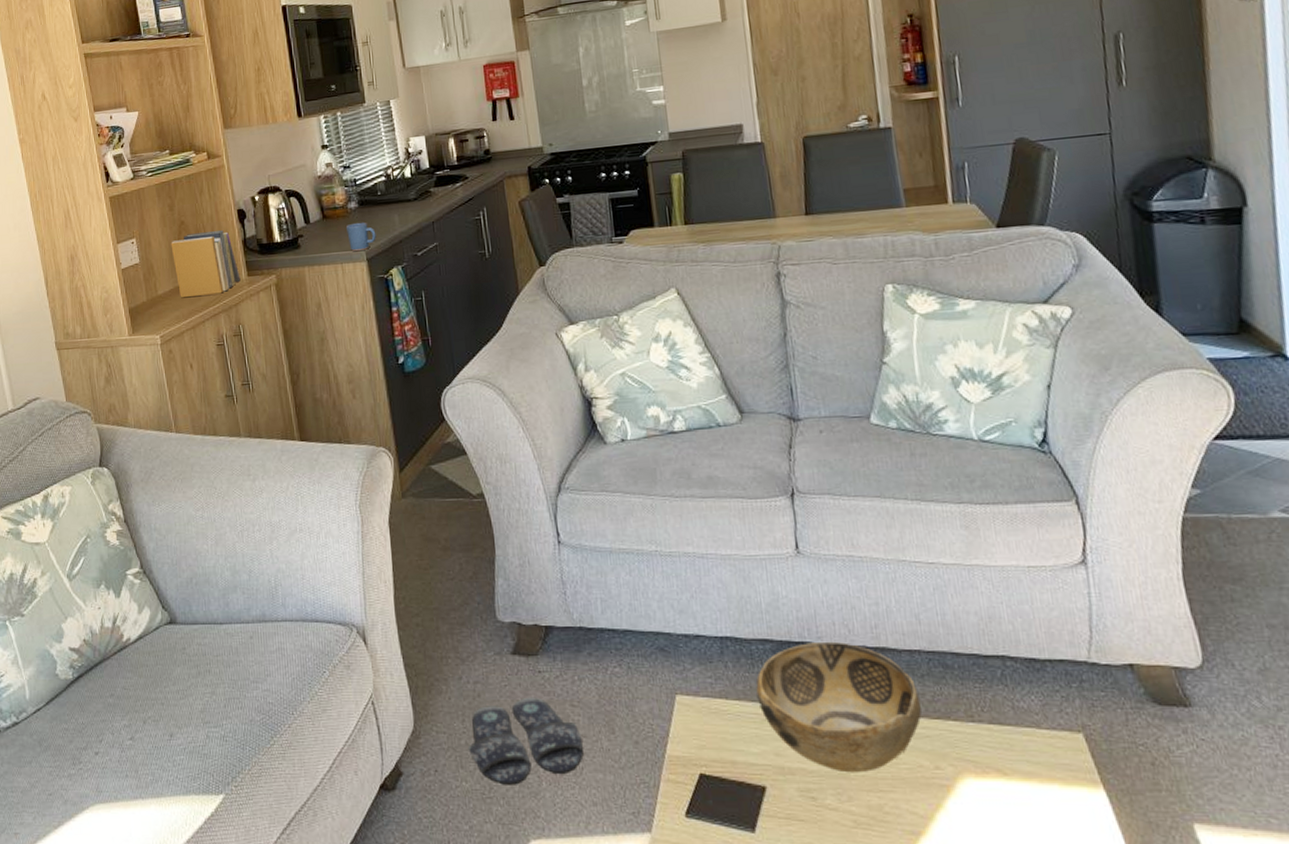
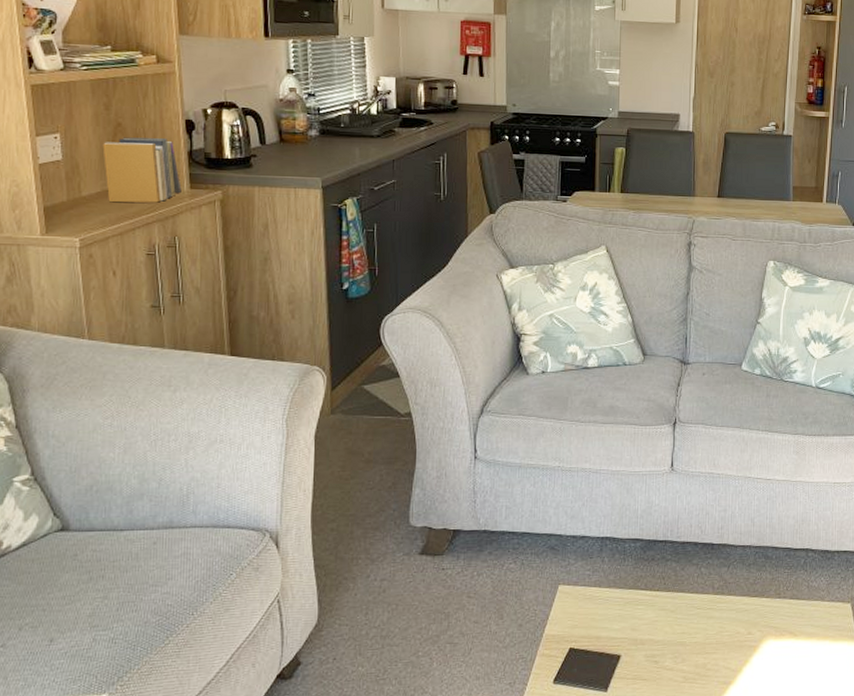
mug: present [346,222,376,252] -> none [304,150,334,179]
slippers: present [469,697,584,785] -> none [369,590,474,667]
decorative bowl: present [755,641,922,773] -> none [624,539,745,641]

